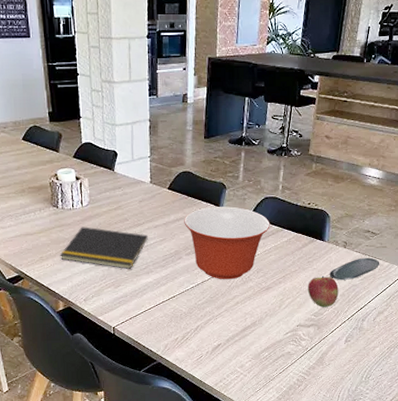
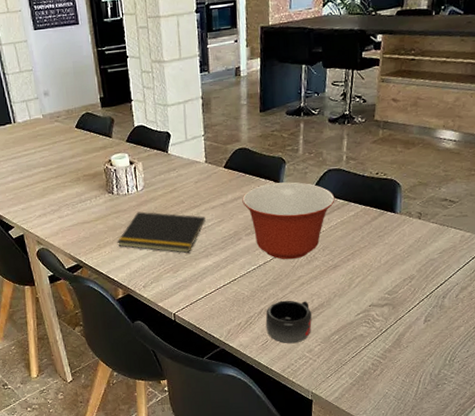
mug: none [201,318,245,359] -> present [265,300,312,344]
fruit: present [307,275,339,307] -> none [379,250,415,285]
oval tray: present [330,257,380,280] -> none [404,228,461,255]

